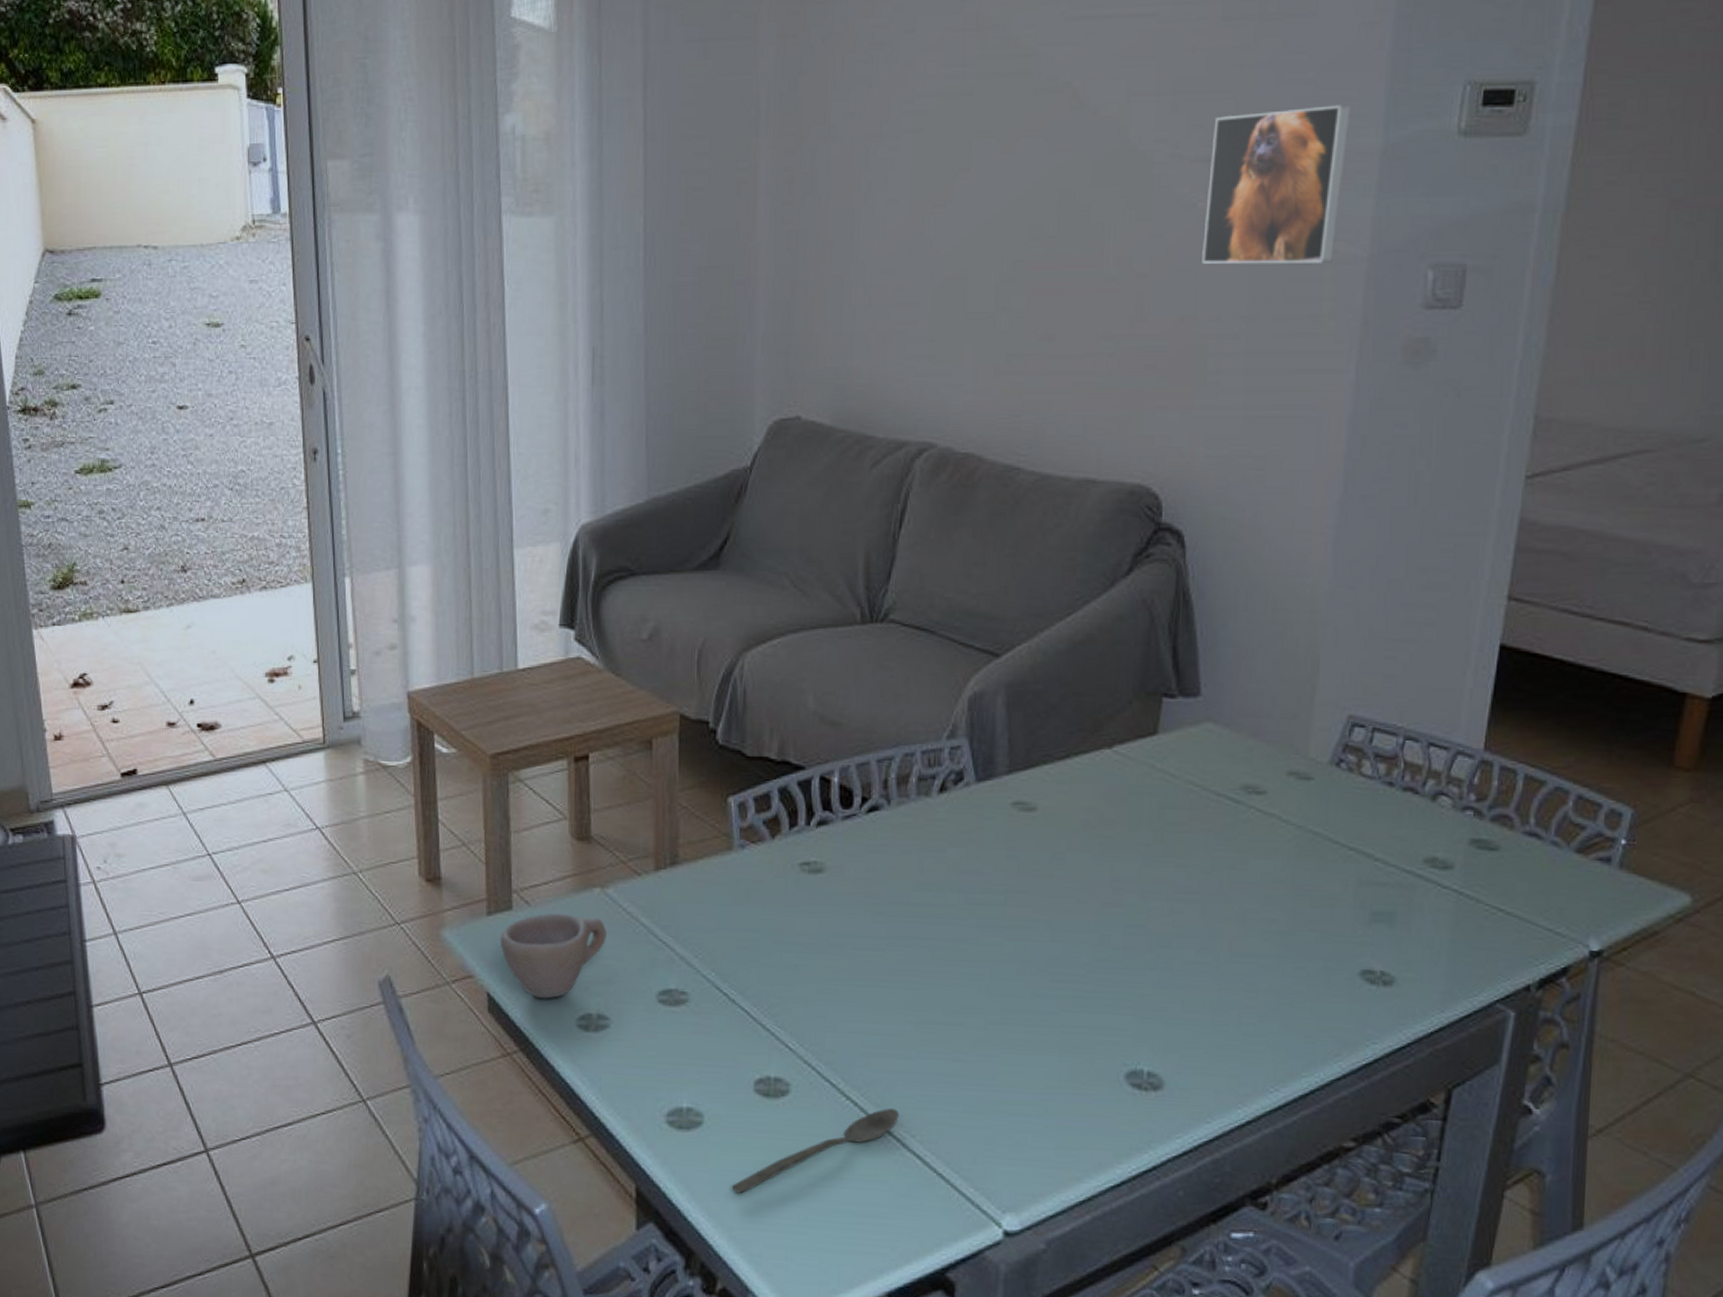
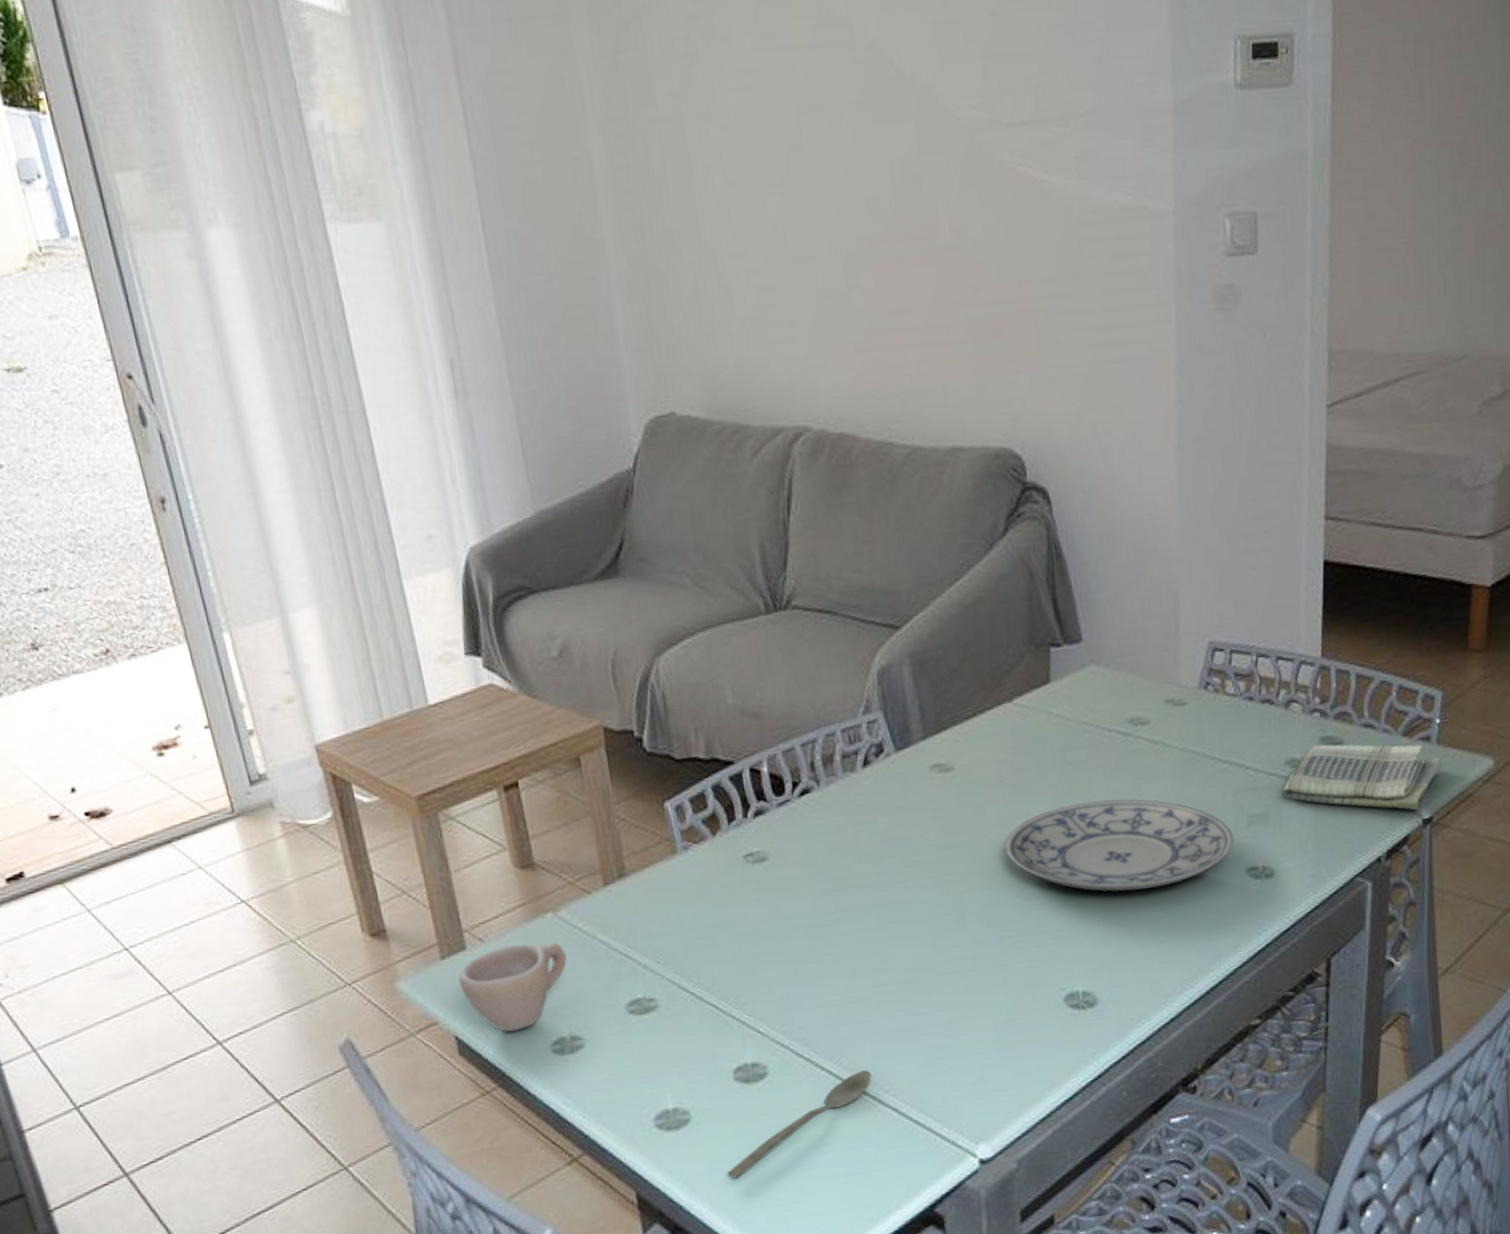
plate: none [1082,867,1349,973] -> present [1005,799,1234,892]
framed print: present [1202,105,1351,264] -> none [1023,63,1144,227]
dish towel: none [1414,847,1623,940] -> present [1281,744,1442,811]

